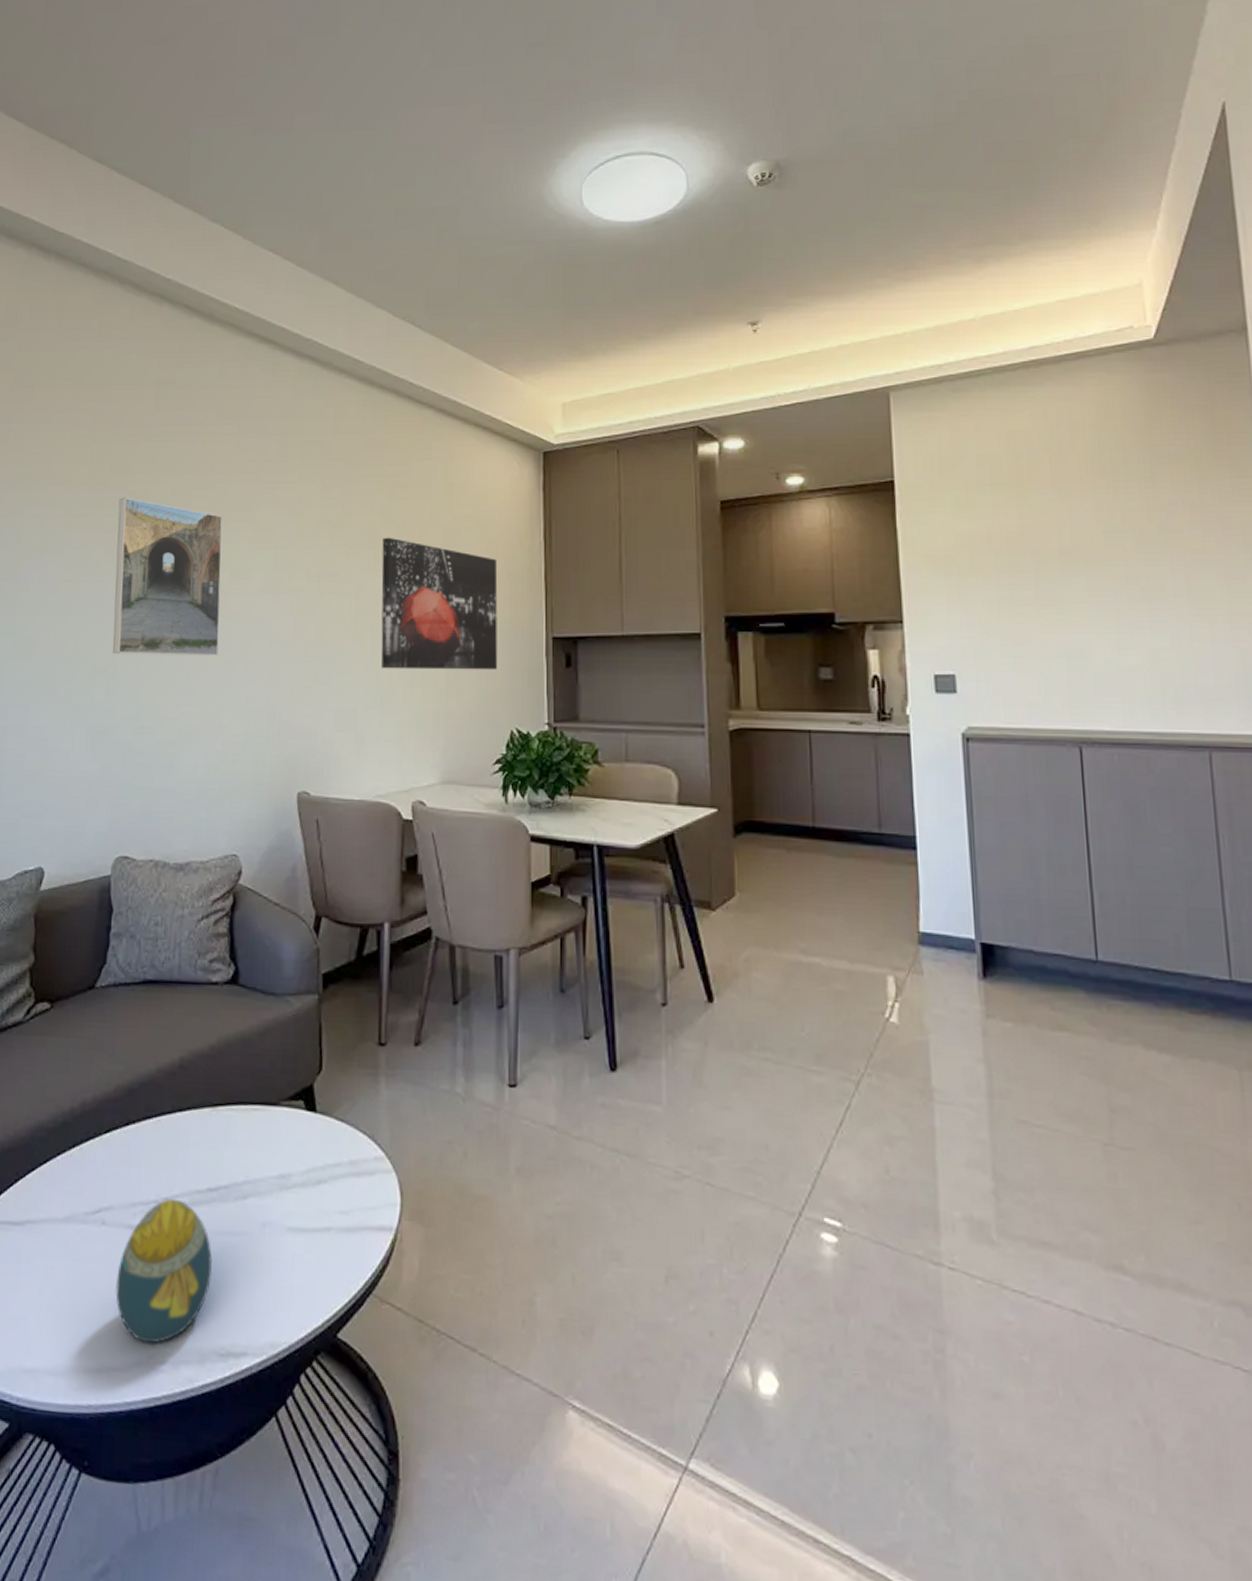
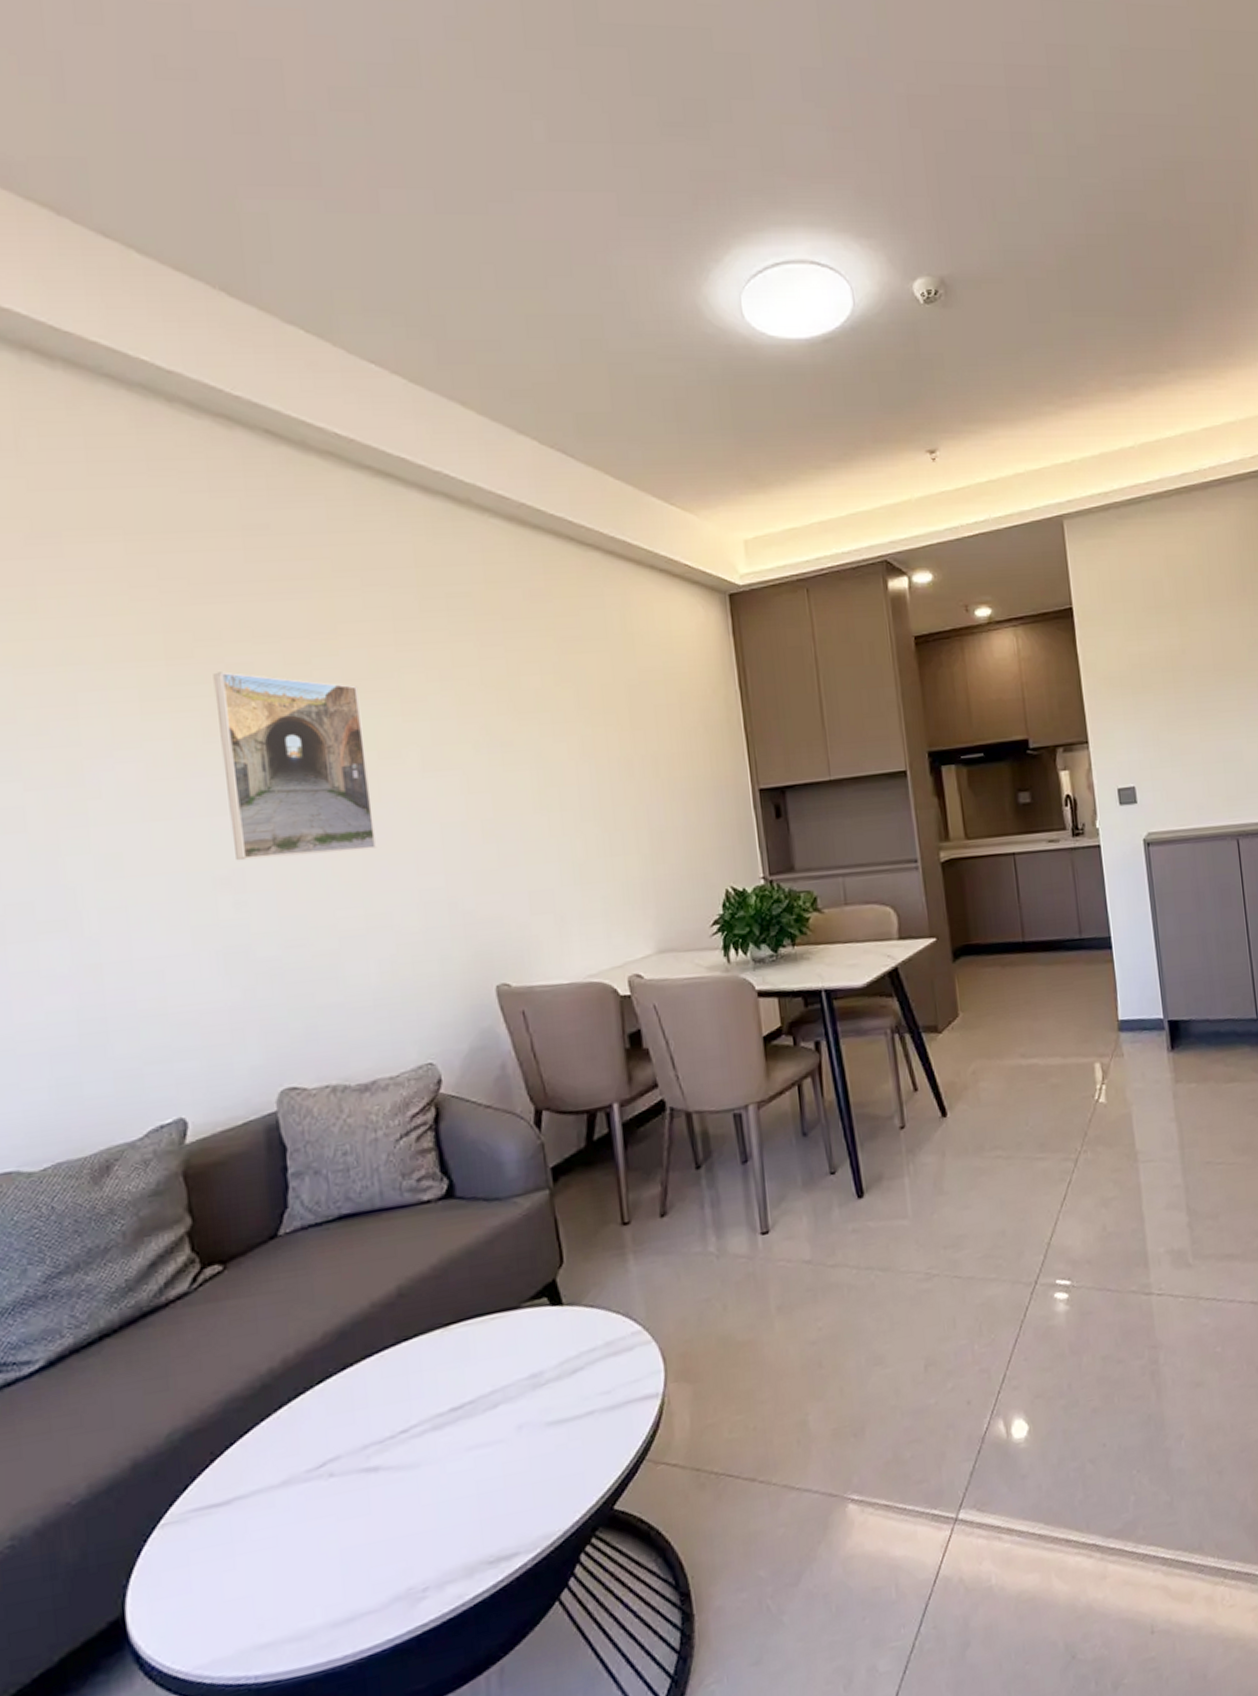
decorative egg: present [115,1198,213,1344] -> none [356,1428,469,1578]
wall art: present [380,537,498,670] -> none [559,697,705,842]

